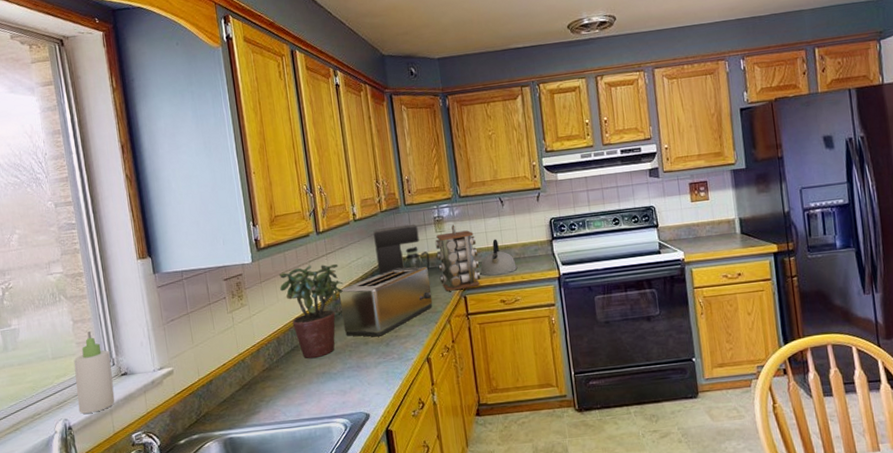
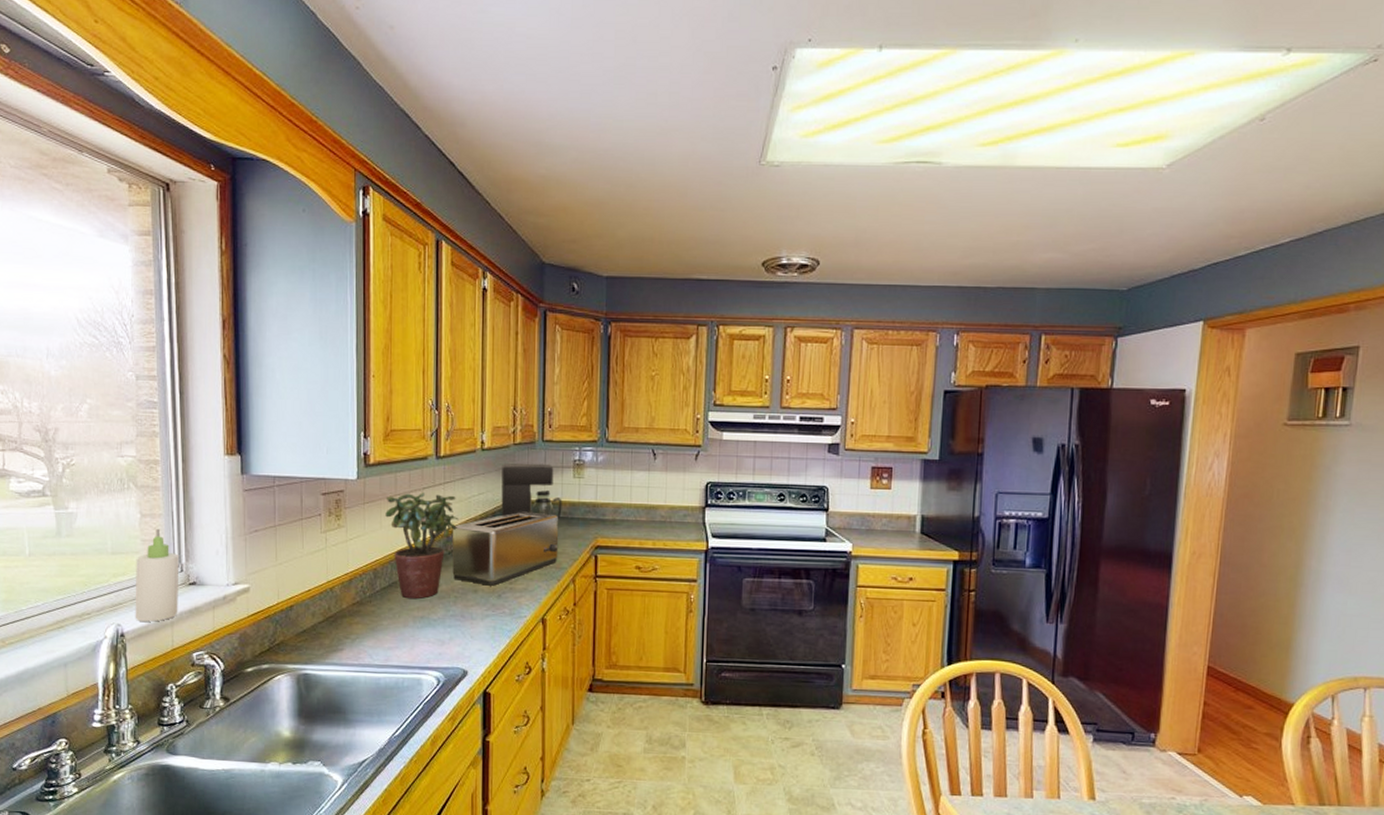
spice rack: present [435,225,480,292] -> none [570,472,618,548]
kettle: present [480,239,517,276] -> none [617,495,660,538]

